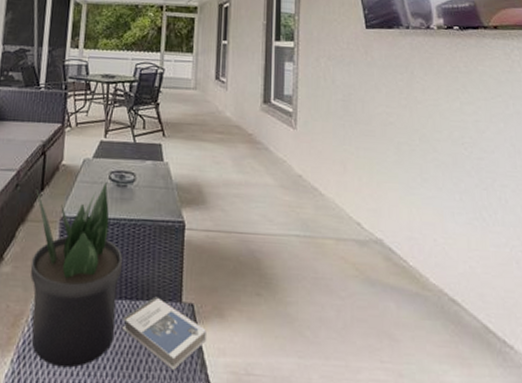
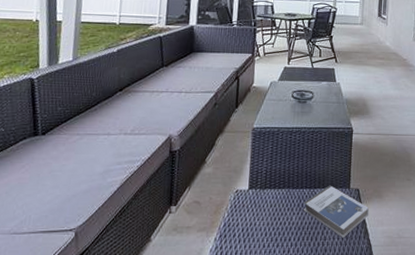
planter: present [30,182,123,368] -> none [228,100,304,242]

